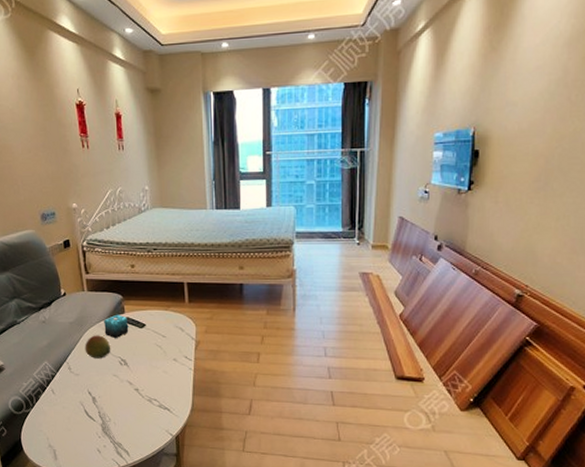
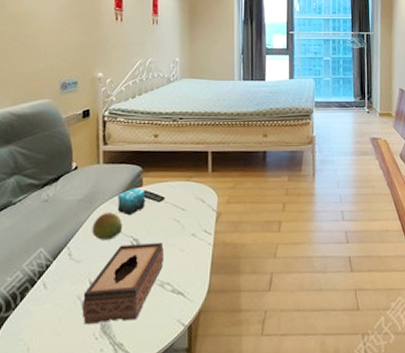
tissue box: none [85,364,150,427] -> present [82,243,165,324]

